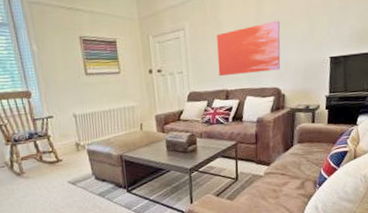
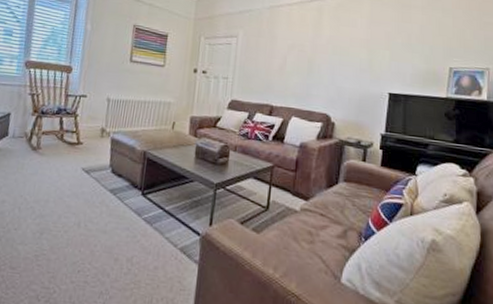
wall art: present [216,20,281,76] -> none [265,45,338,96]

